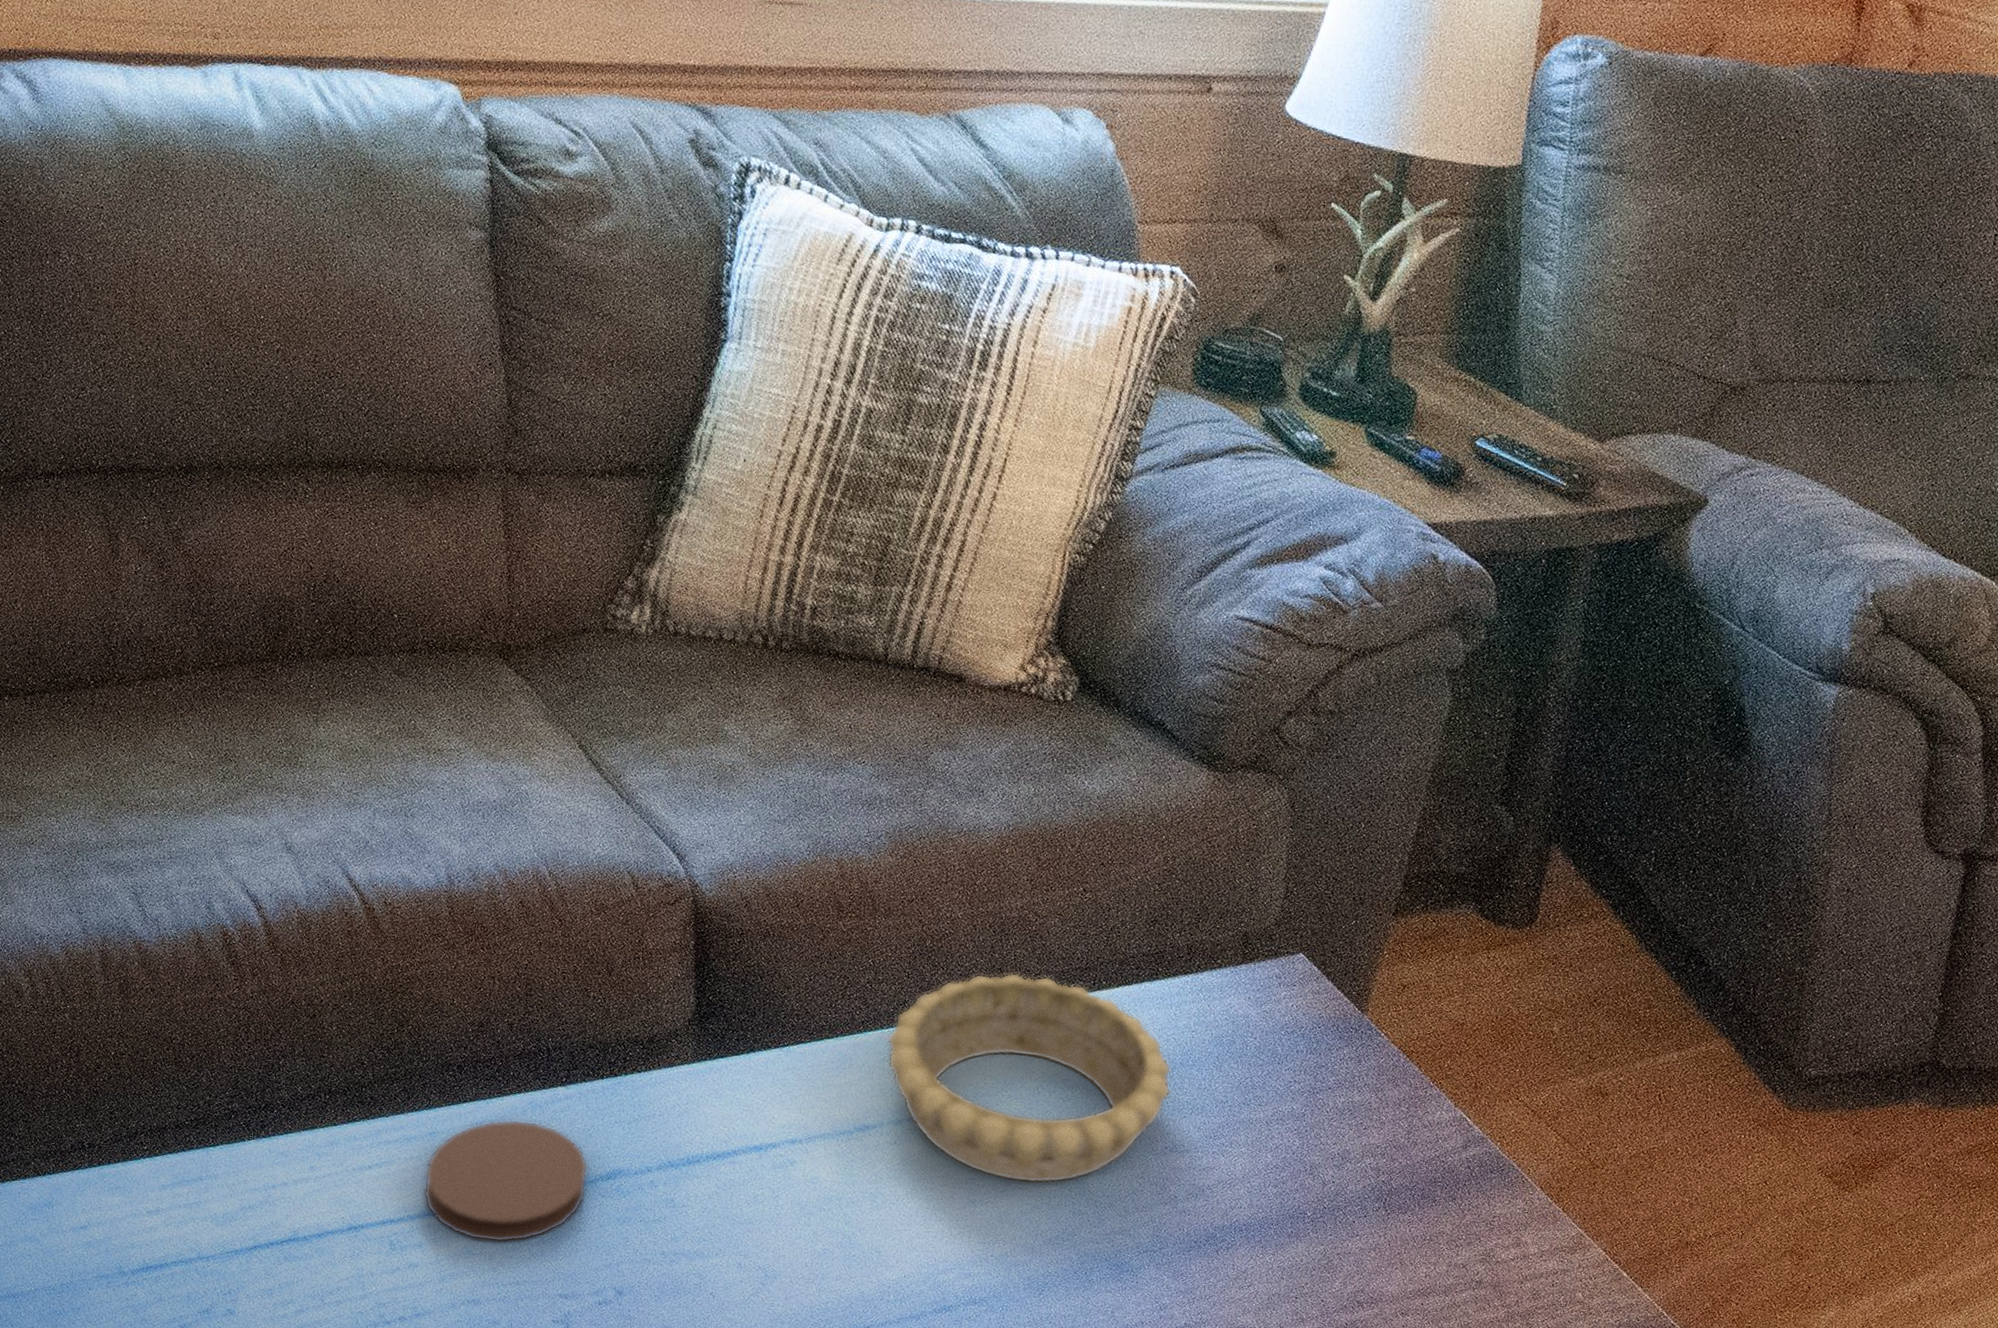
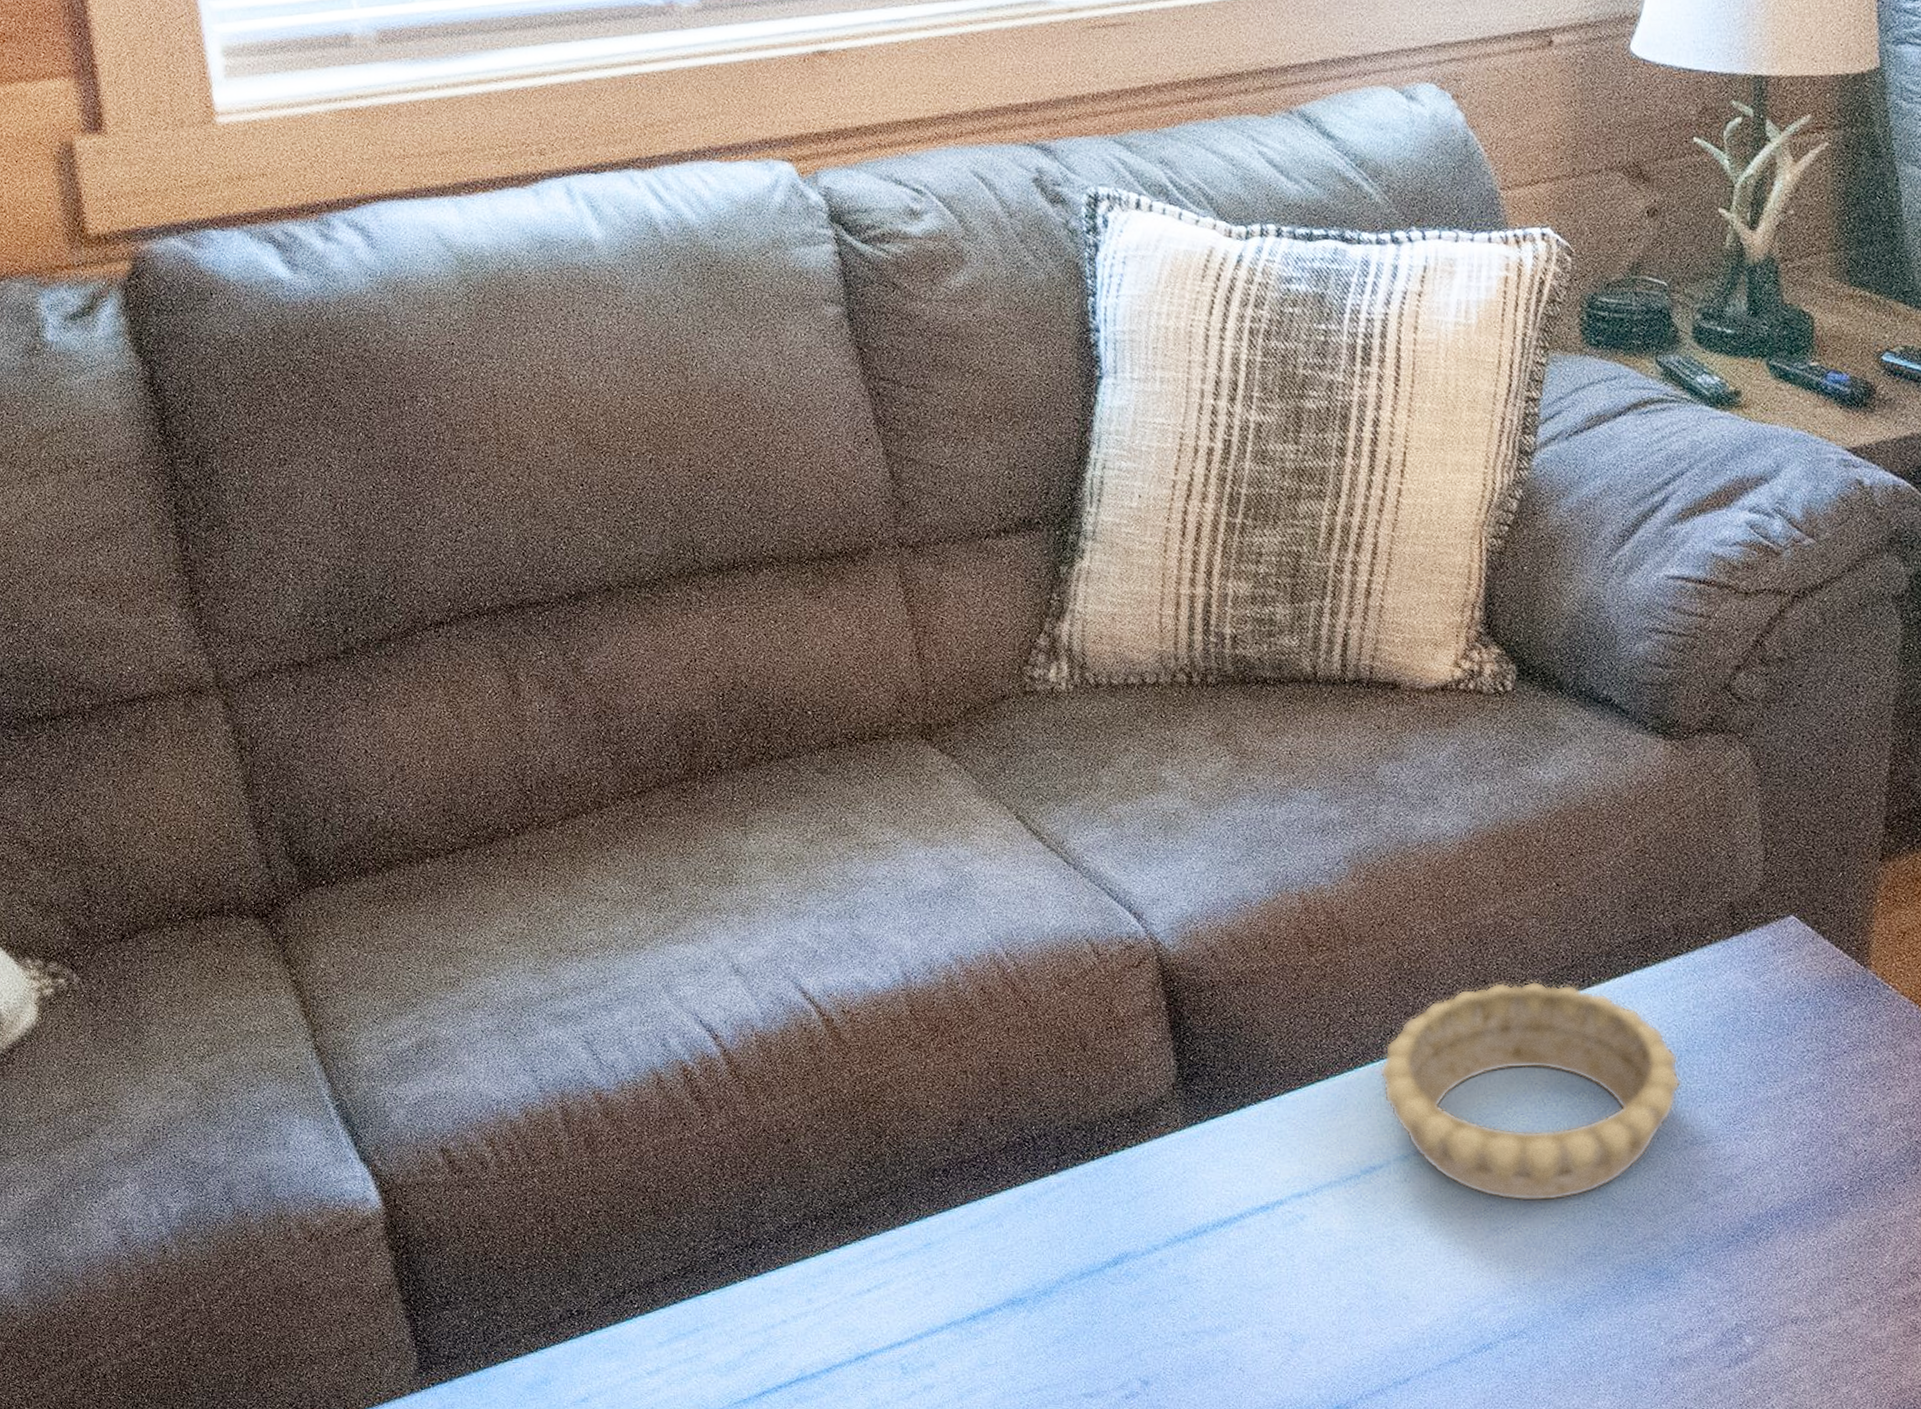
coaster: present [423,1119,589,1243] -> none [926,1216,1095,1350]

